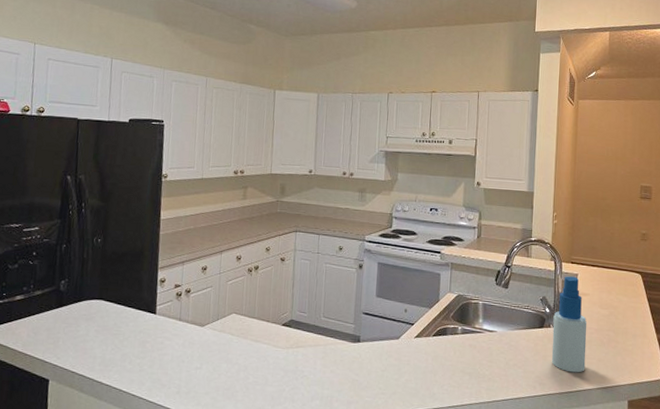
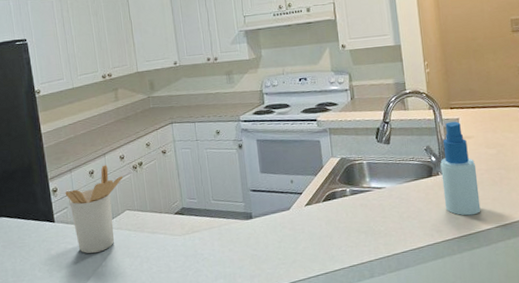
utensil holder: none [173,262,237,354] -> present [65,165,124,254]

